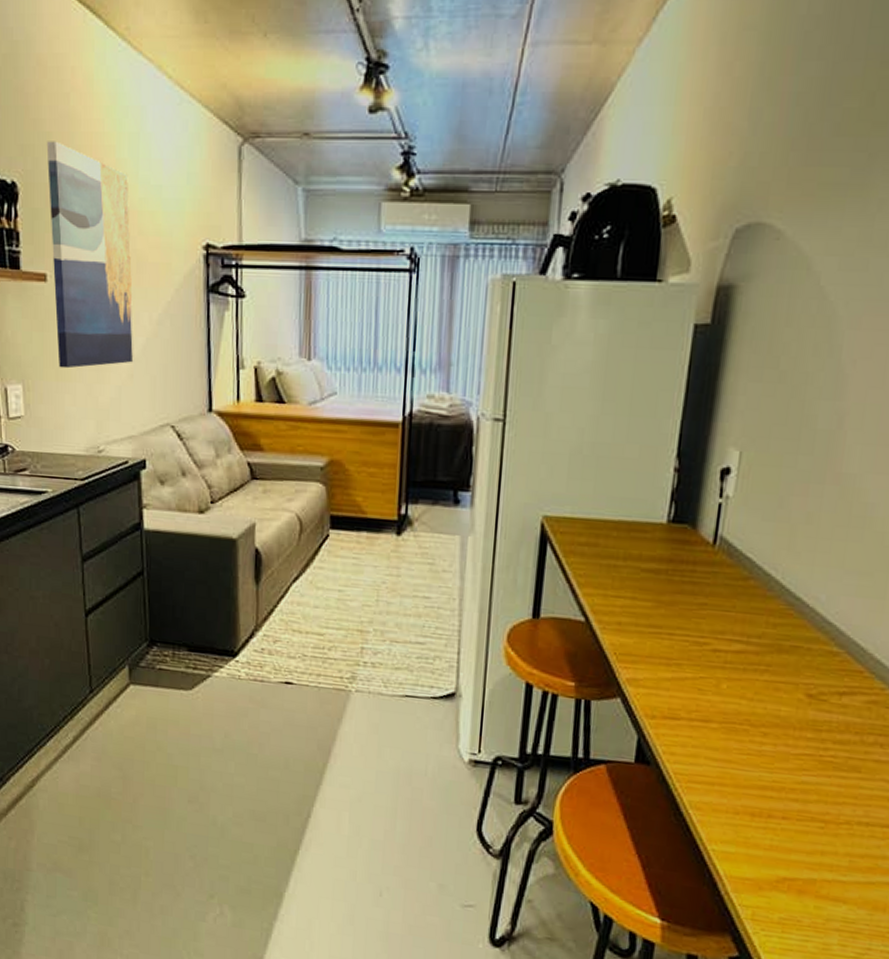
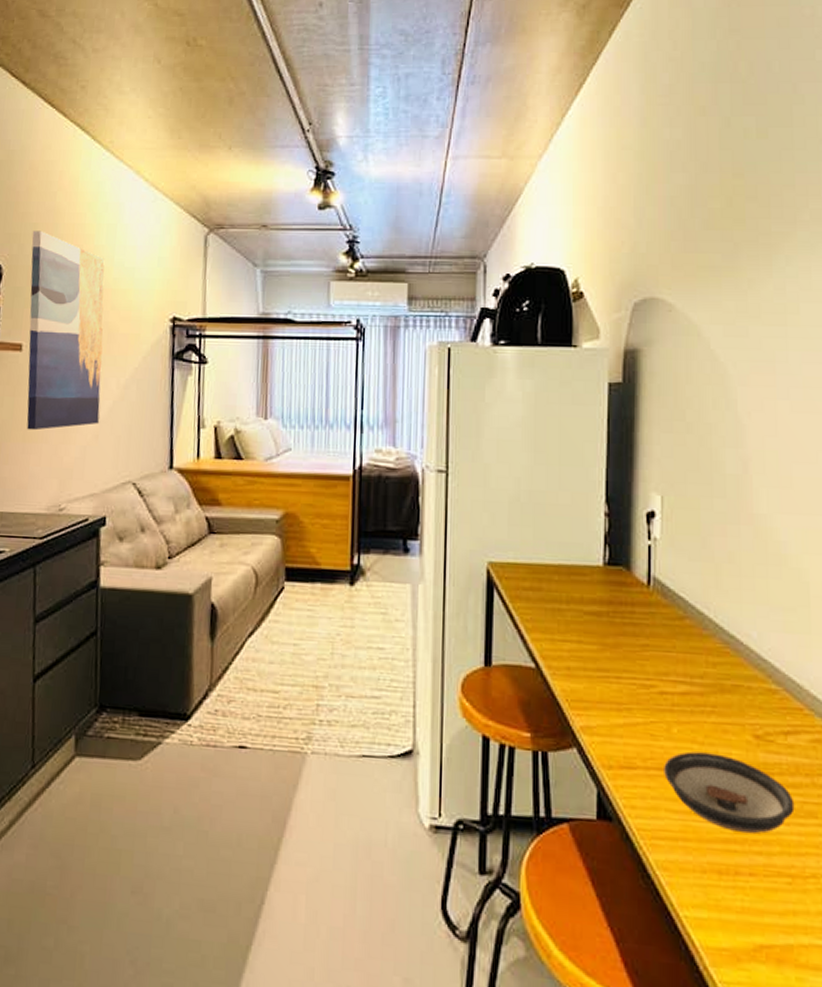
saucer: none [708,706,840,783] -> present [664,751,795,834]

